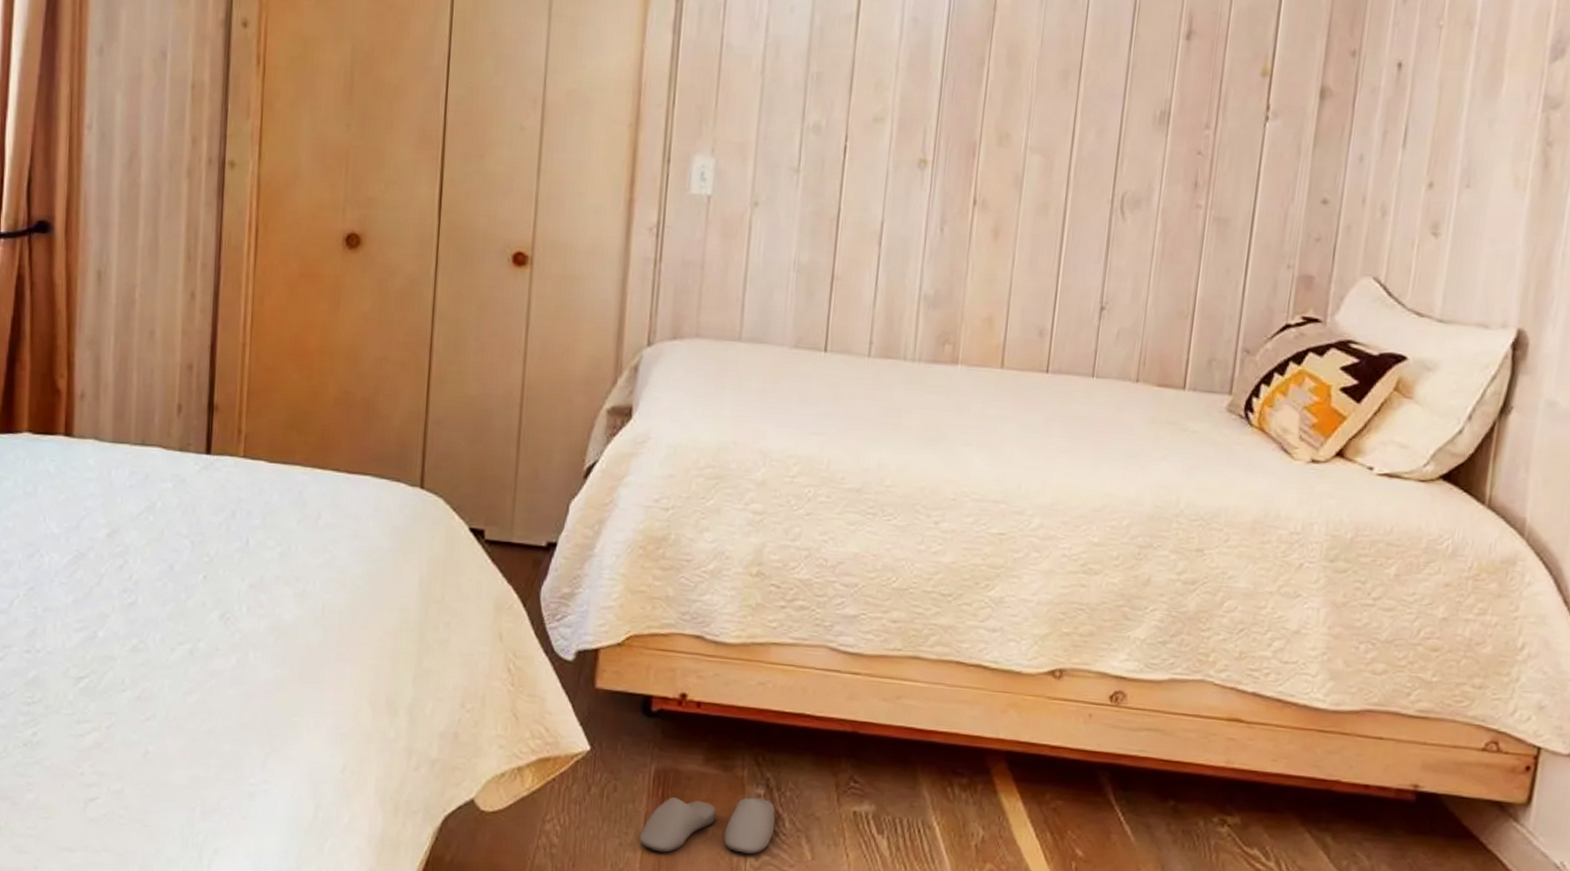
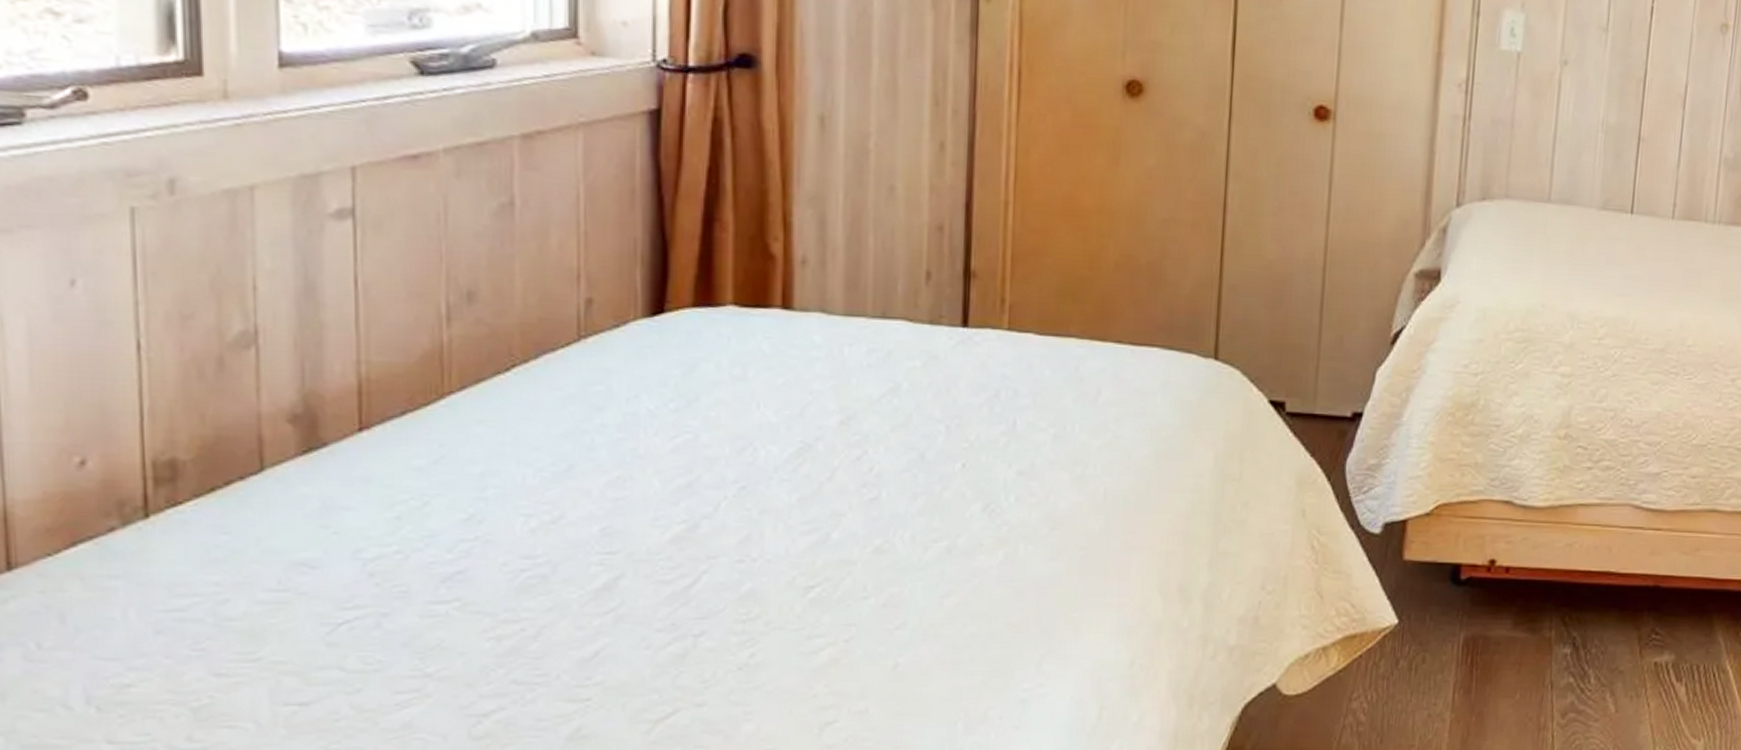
slippers: present [639,796,776,854] -> none [1447,657,1582,719]

